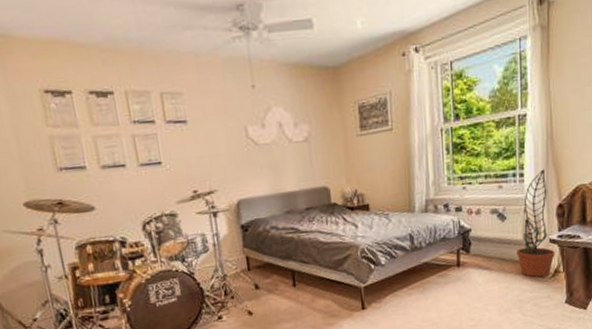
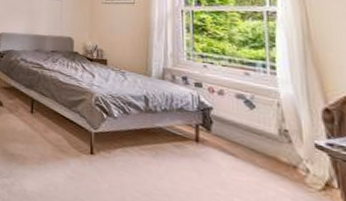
decorative plant: present [517,169,555,278] -> none [270,67,324,187]

